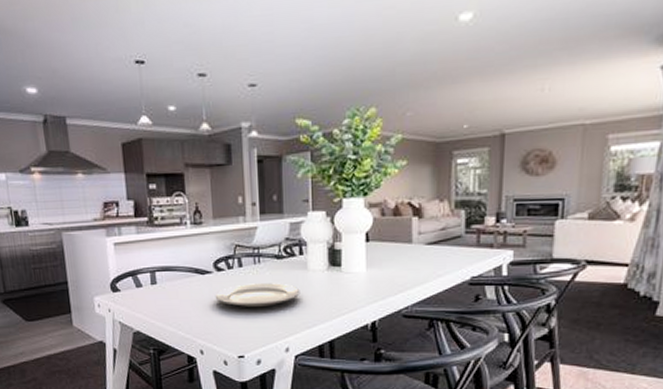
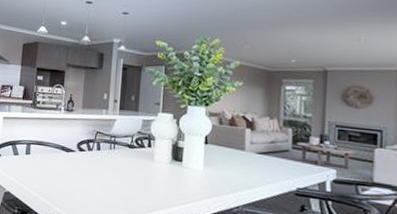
plate: present [215,283,300,308] -> none [74,165,146,188]

